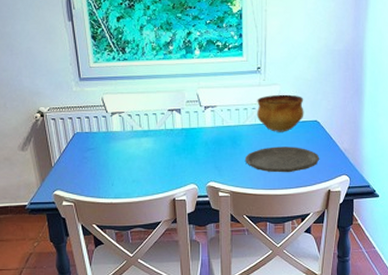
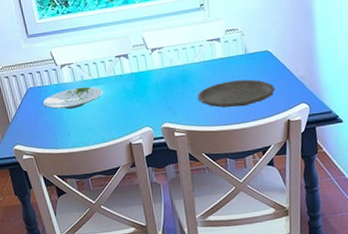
plate: none [88,137,151,158] -> present [42,86,103,109]
bowl: present [257,94,304,132] -> none [203,27,254,67]

